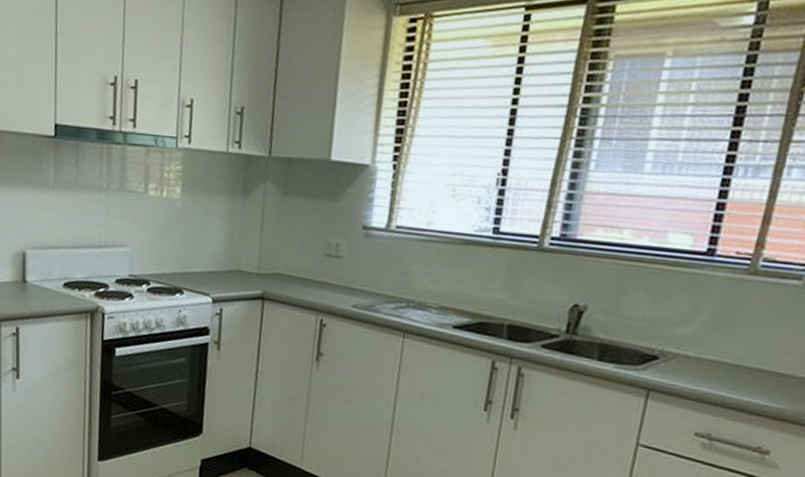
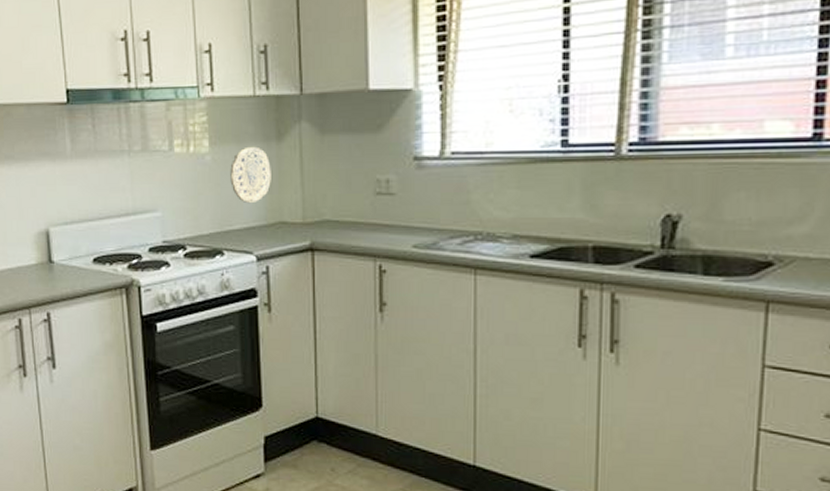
decorative plate: none [196,198,235,251] -> present [230,146,271,204]

